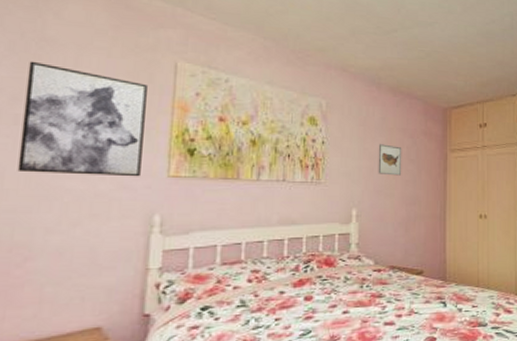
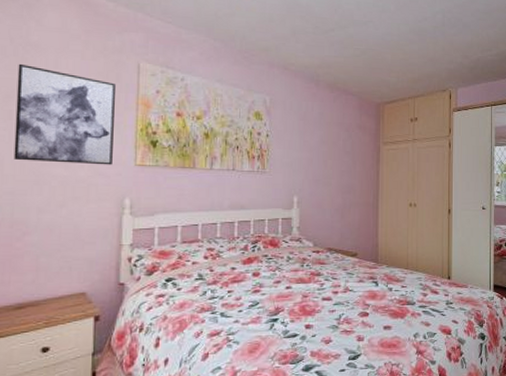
wall art: present [378,144,402,176] -> none [316,137,339,166]

